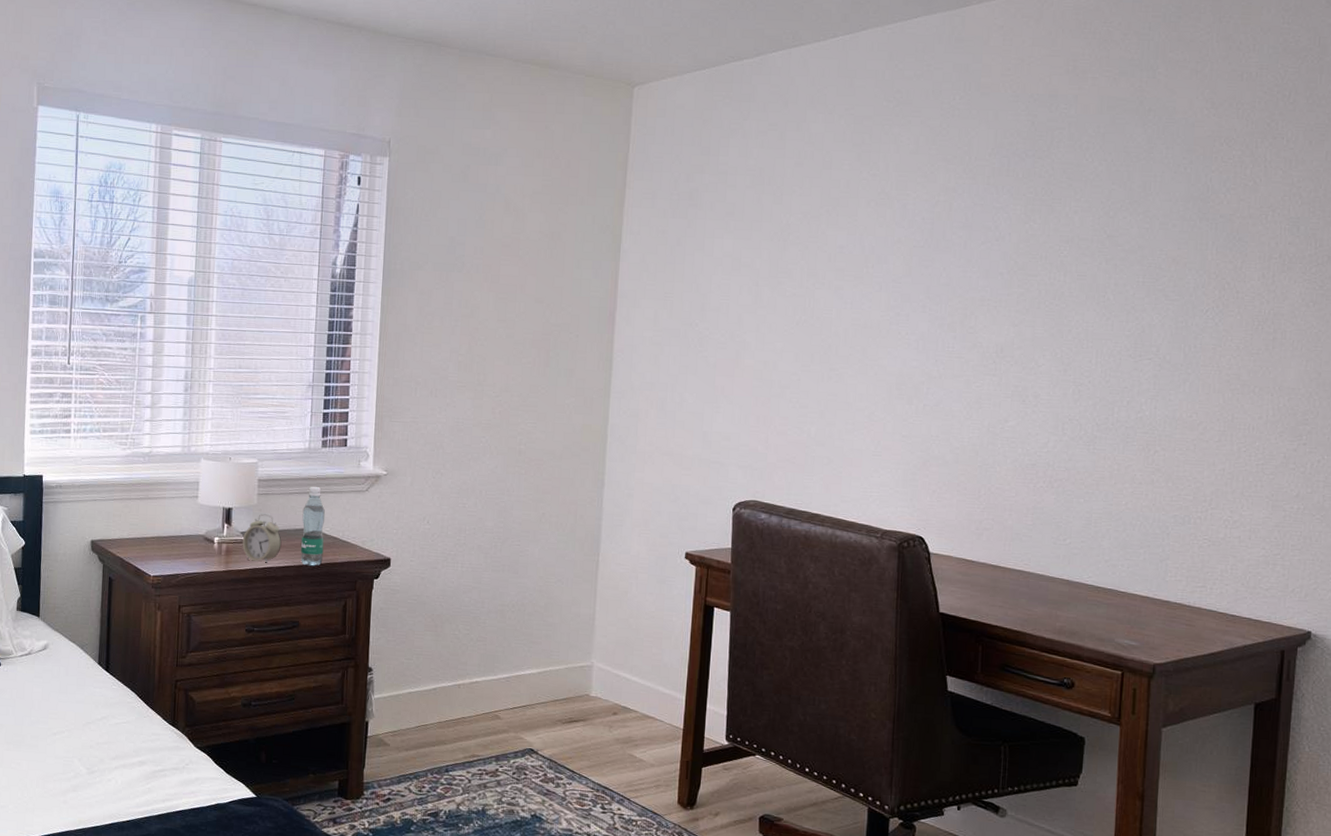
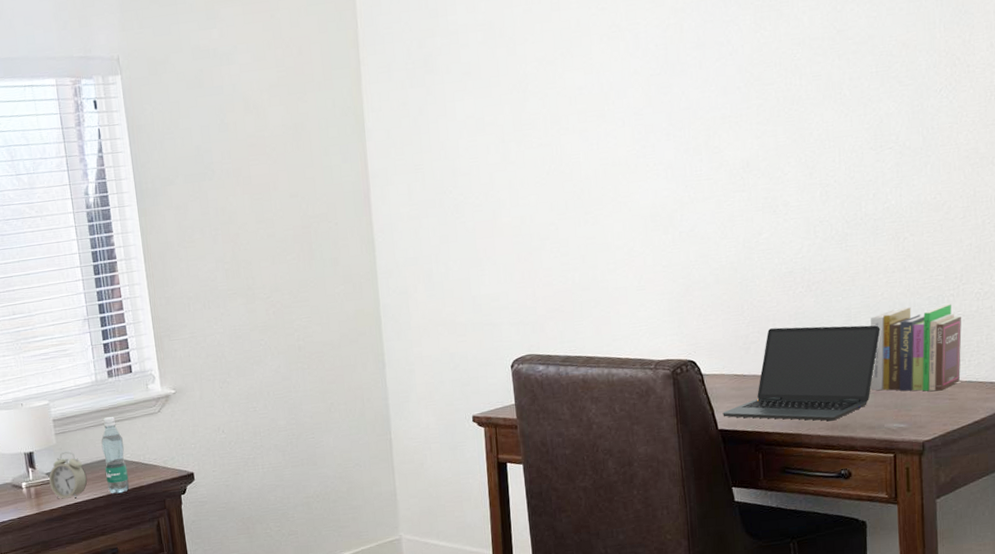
laptop: none [946,518,1121,625] -> present [722,325,881,421]
books: none [1104,521,1207,614] -> present [870,304,962,391]

